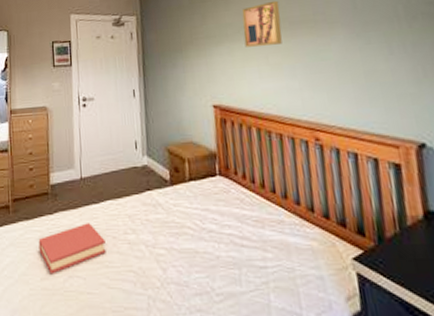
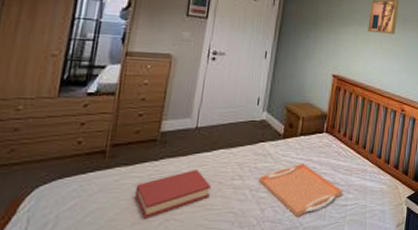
serving tray: none [152,213,258,280] -> present [258,163,343,217]

